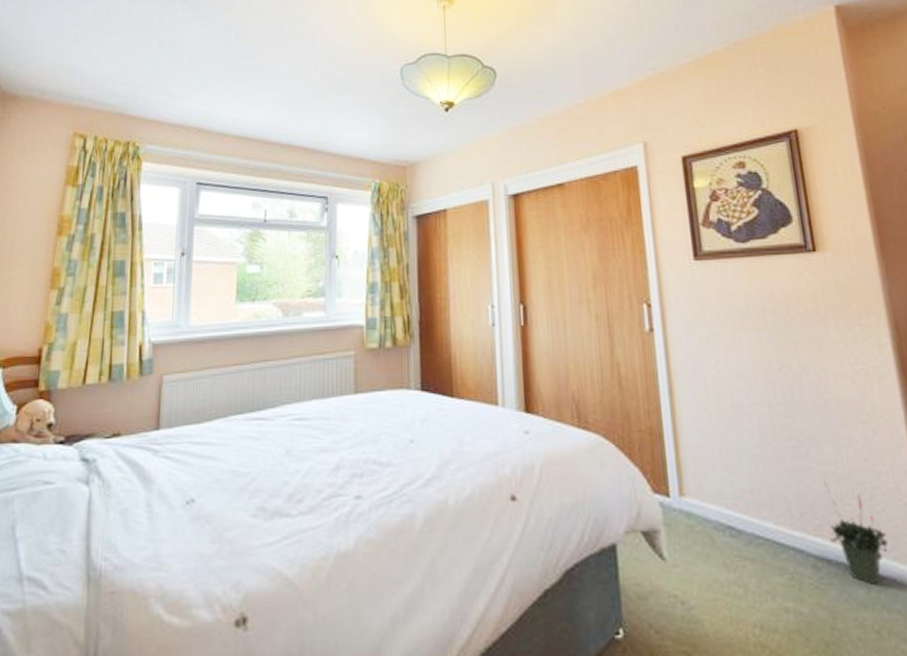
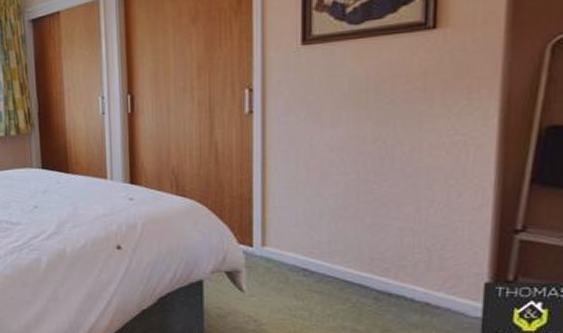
potted plant: present [824,481,889,584] -> none [395,235,451,312]

